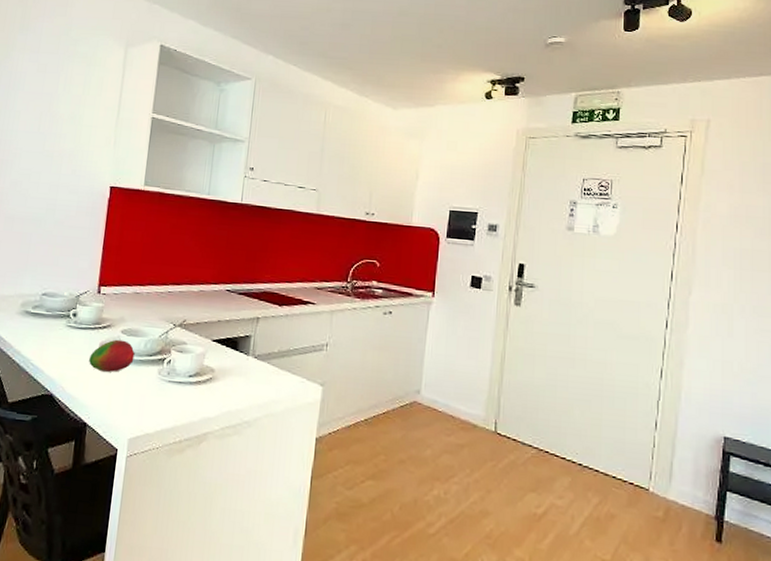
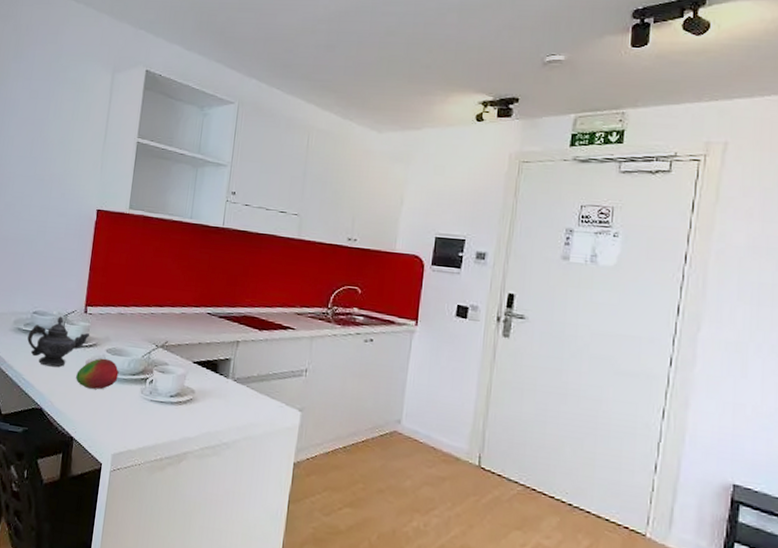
teapot: none [36,297,104,351] -> present [27,316,90,368]

